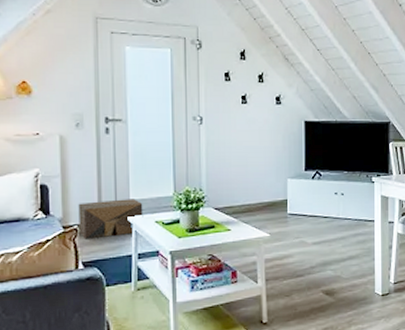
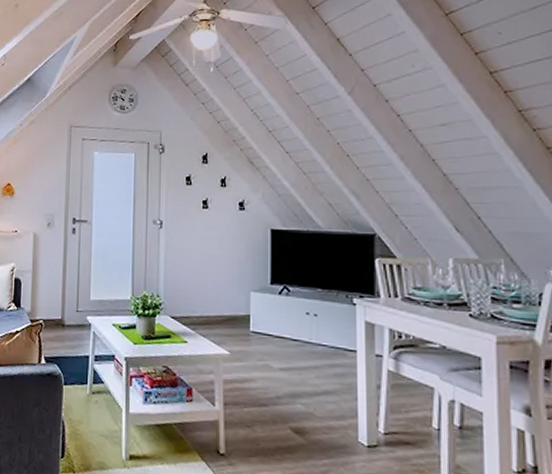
cardboard box: present [78,199,143,239] -> none [44,298,102,336]

